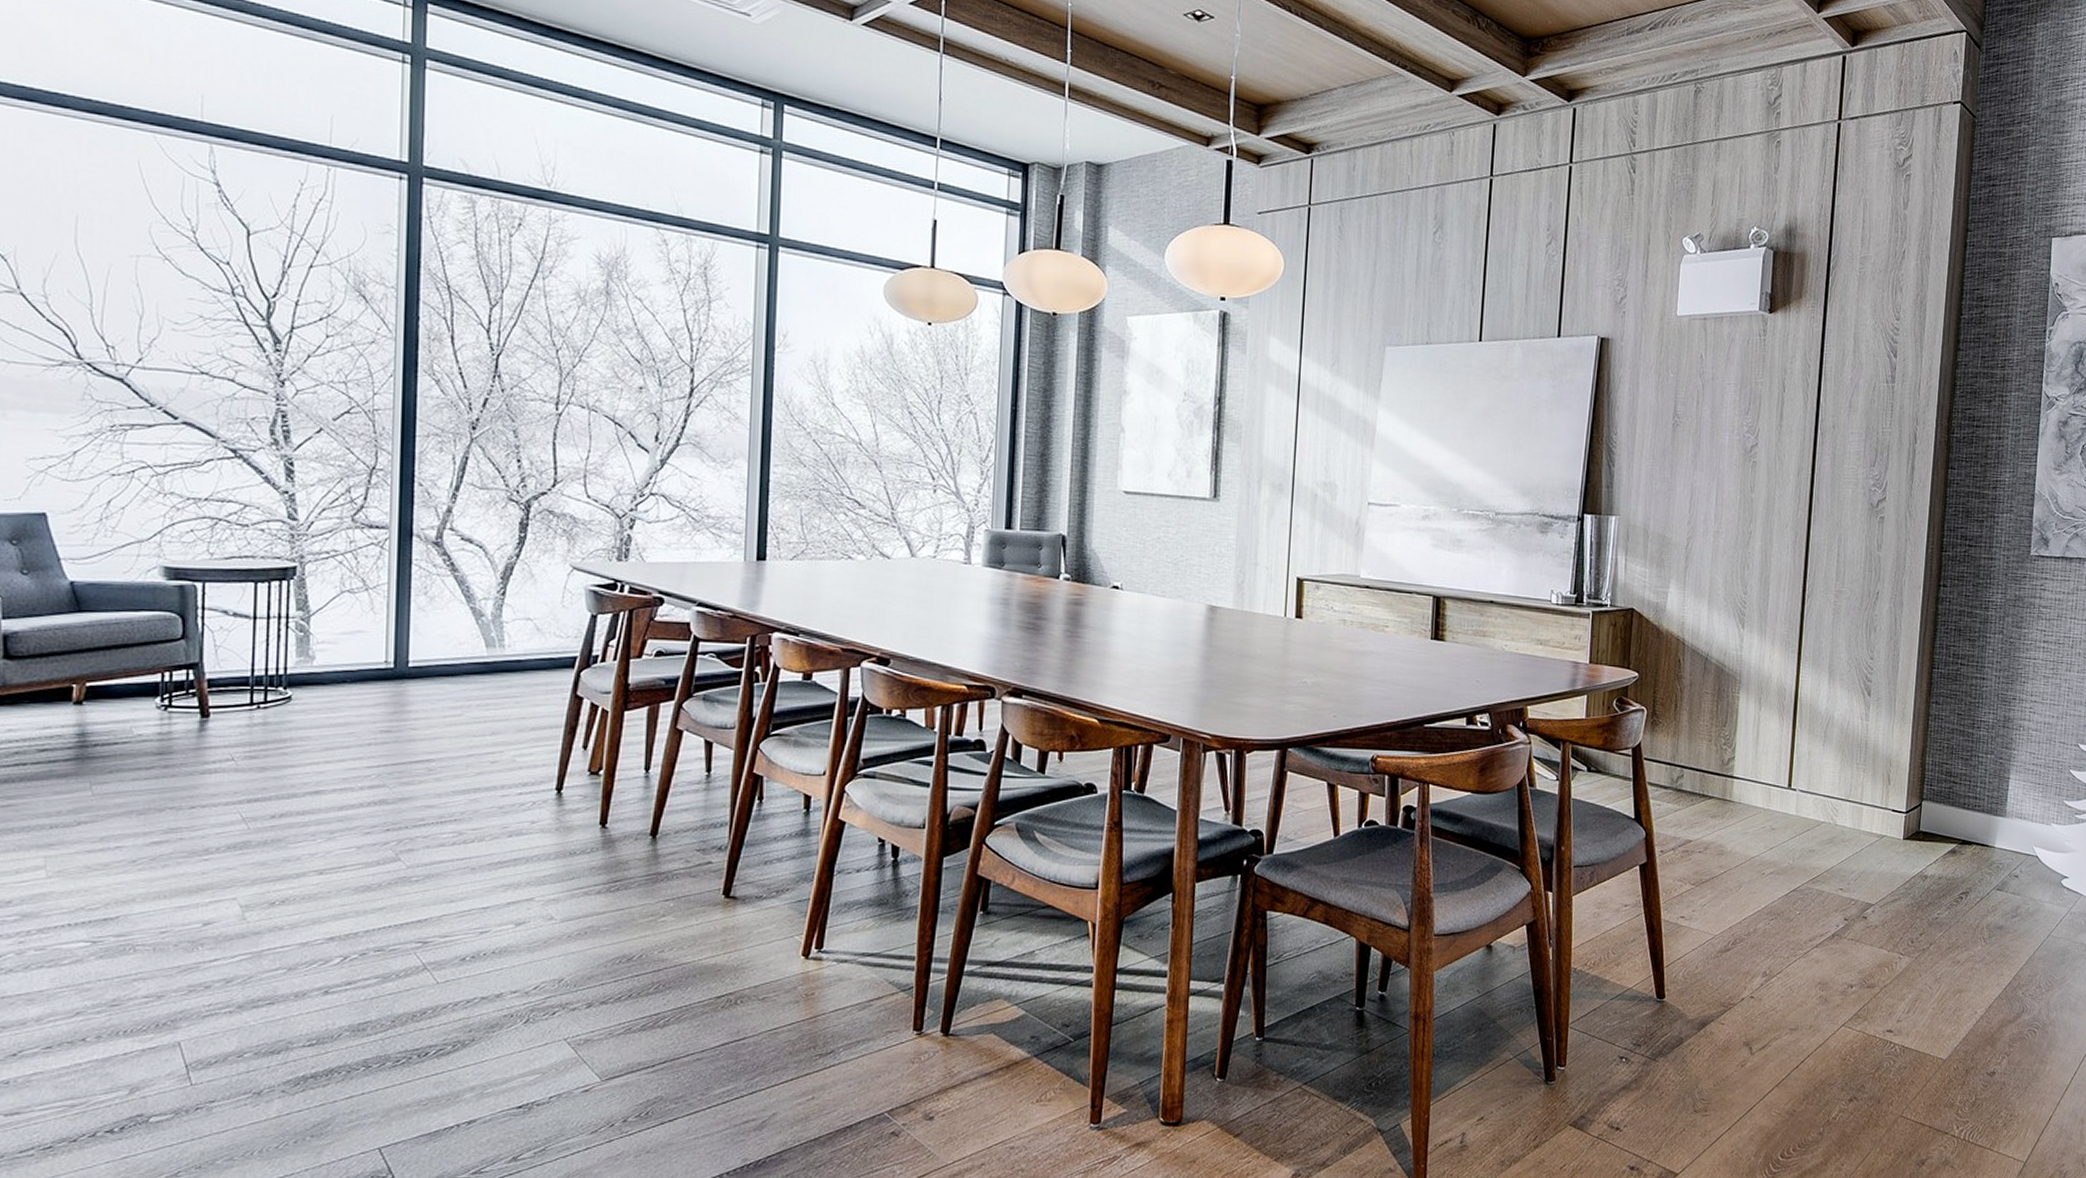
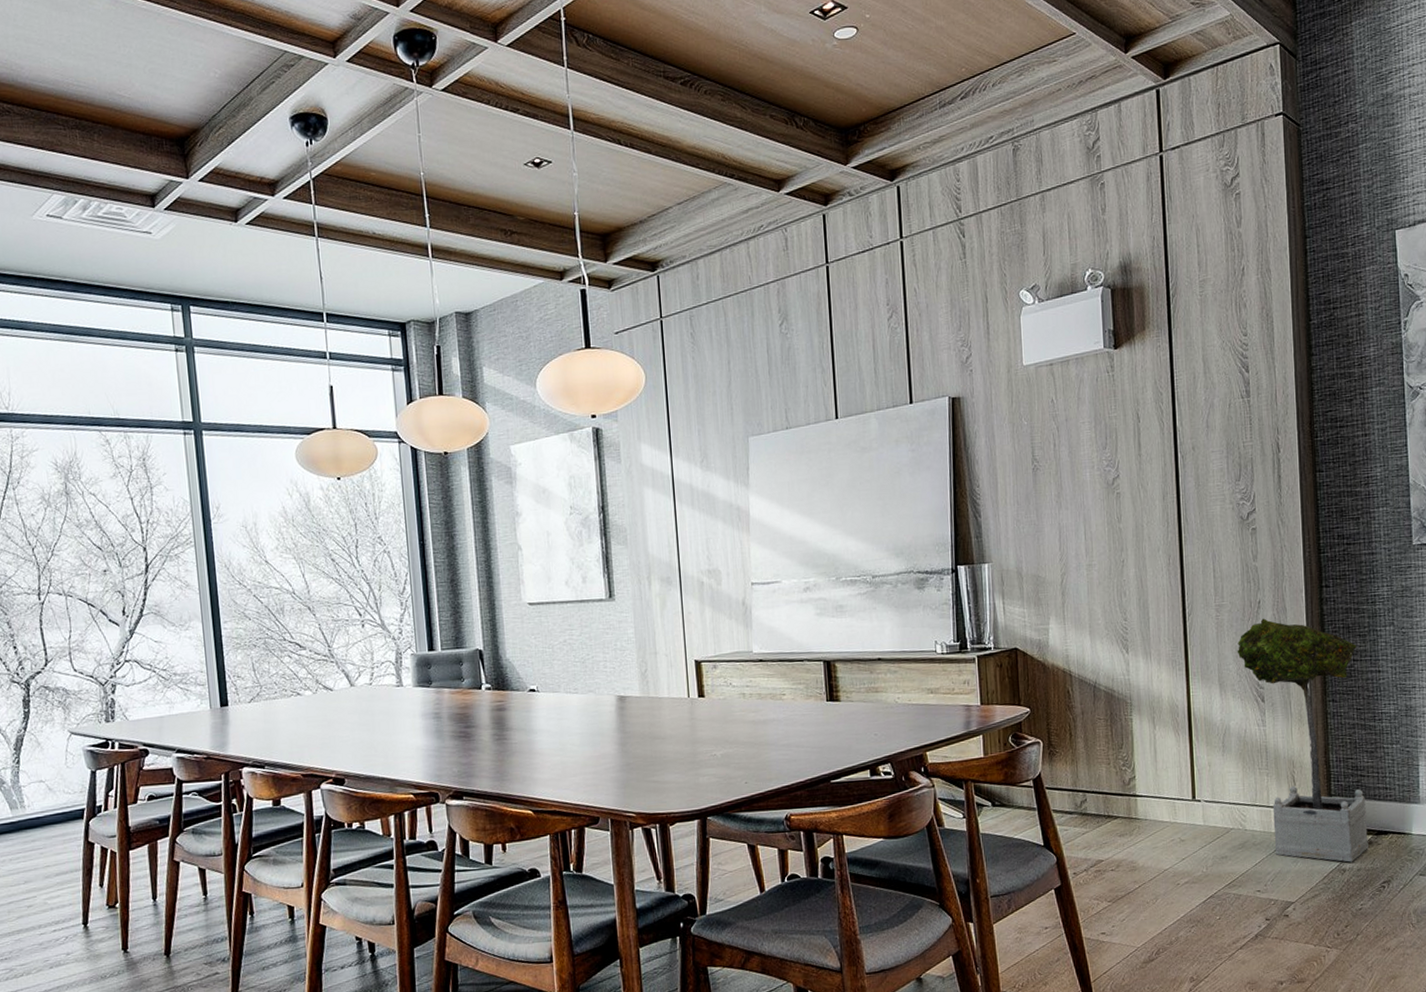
potted tree: none [1850,610,1966,869] -> present [1237,618,1369,863]

